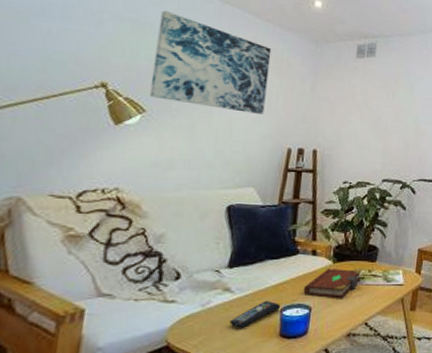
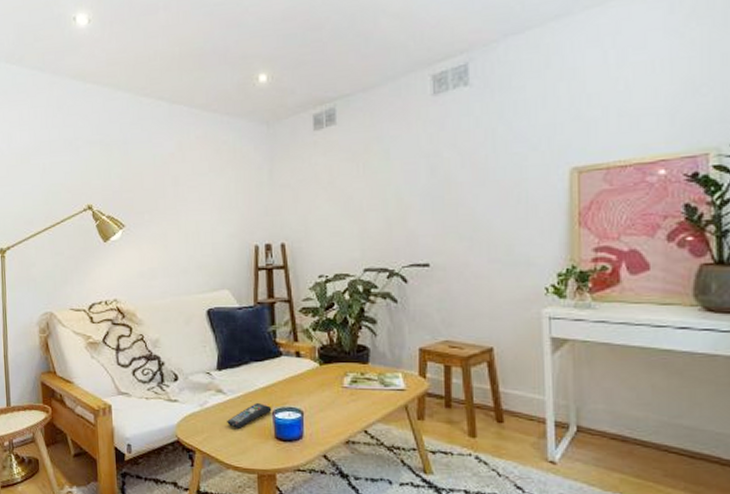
wall art: present [149,10,272,114] -> none [121,125,226,214]
book: present [303,269,362,299] -> none [292,371,354,404]

